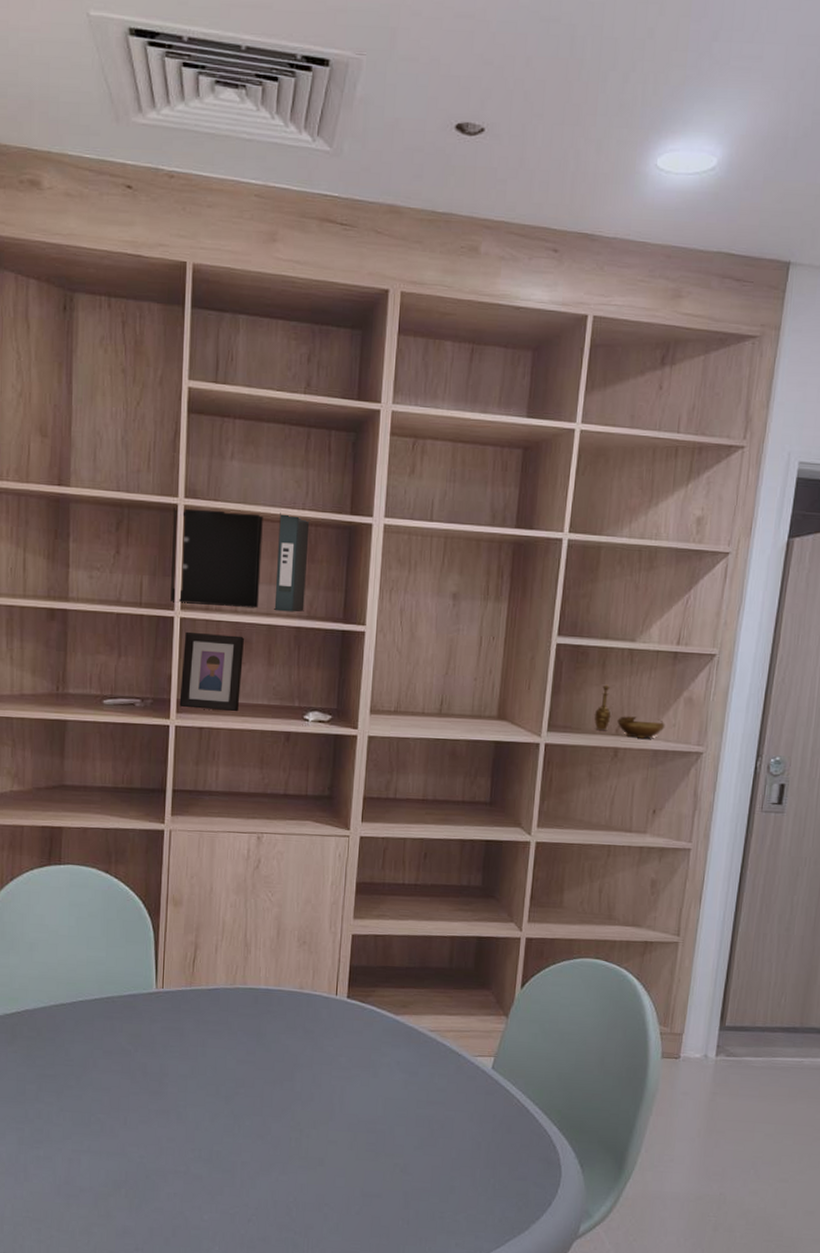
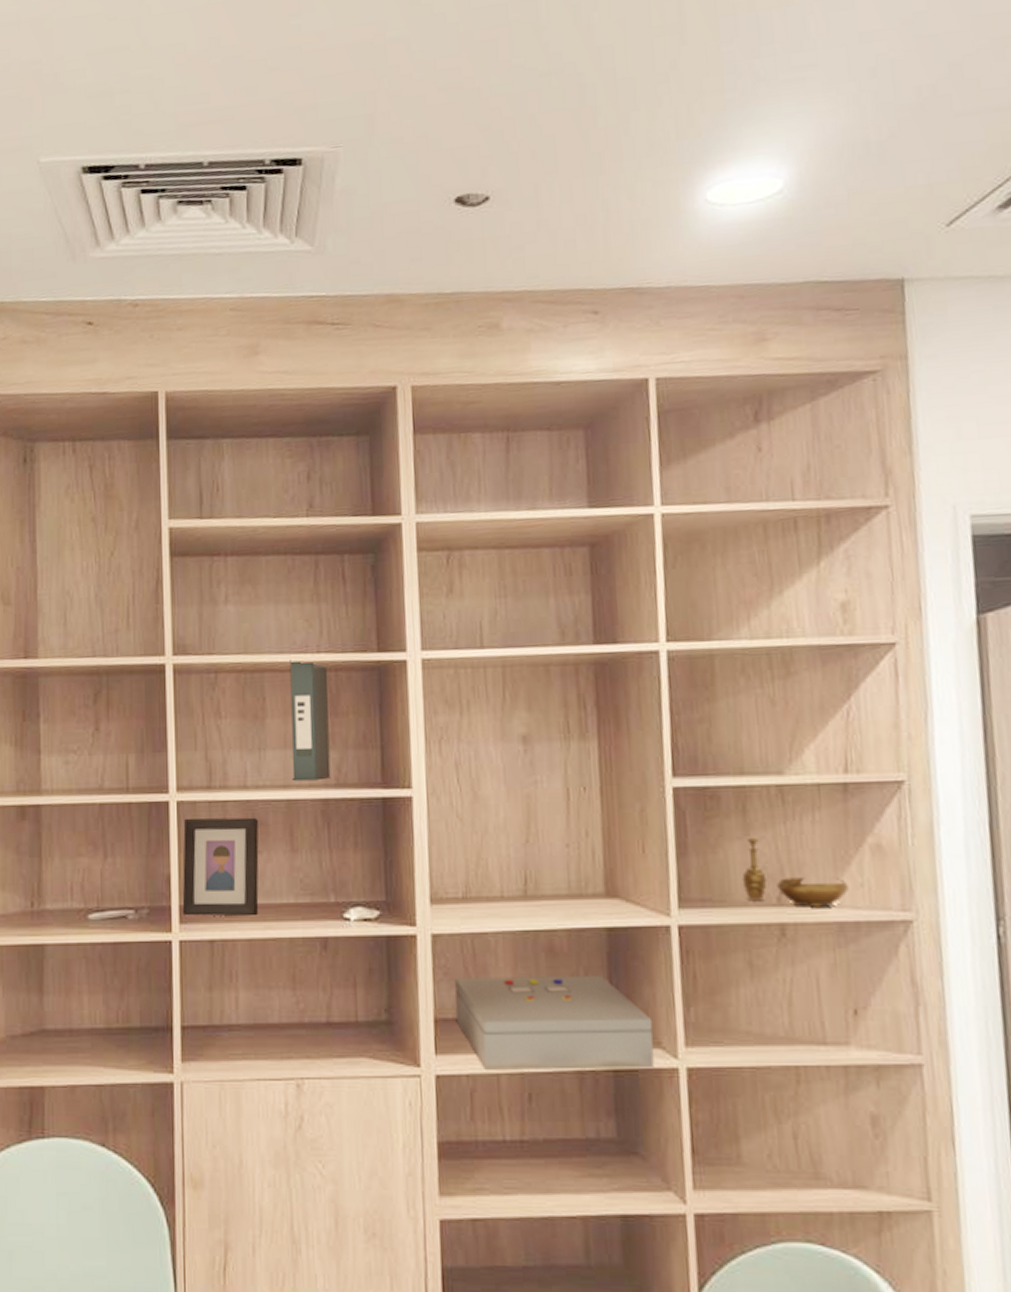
binder: present [170,508,263,609] -> none [161,664,274,784]
storage box: none [379,768,518,841] -> present [454,976,654,1070]

